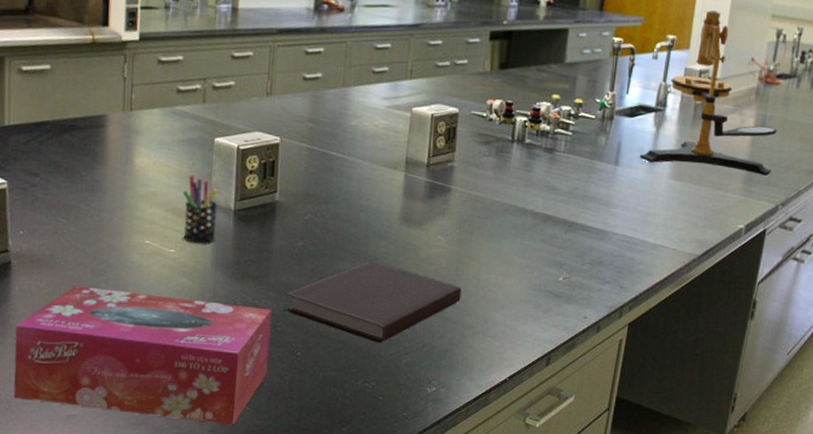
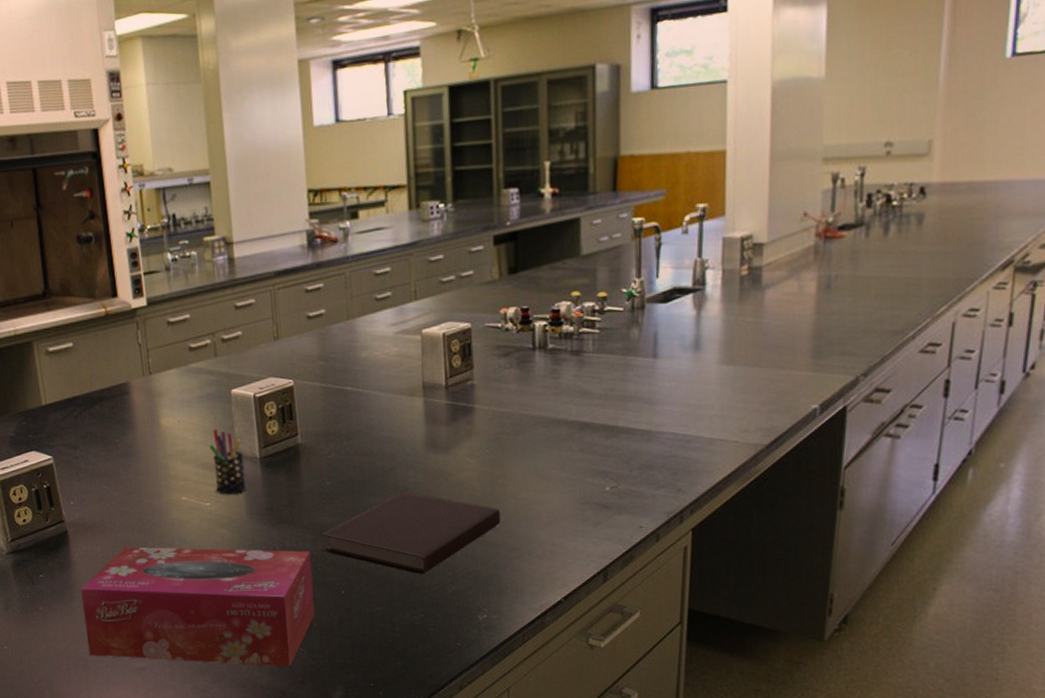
microscope: present [640,10,777,176] -> none [682,166,847,350]

